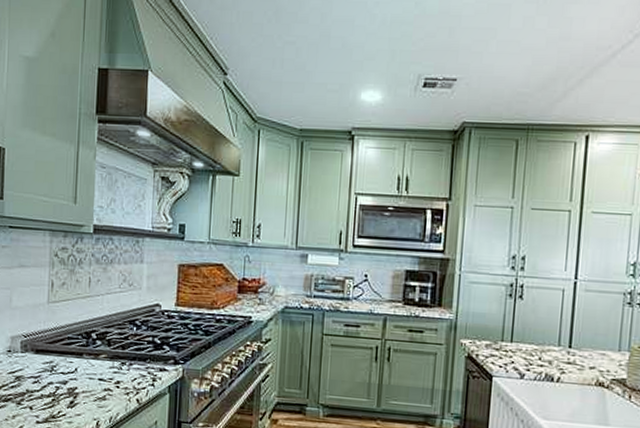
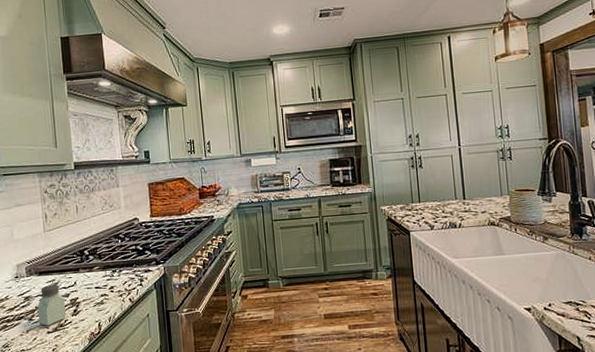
saltshaker: none [28,366,61,415] -> present [37,284,66,326]

